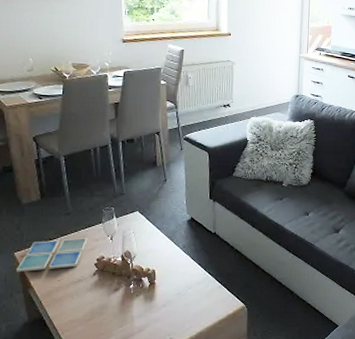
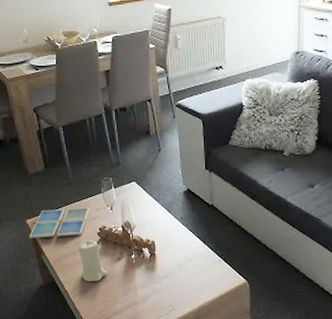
candle: none [72,272,103,315] -> present [78,241,107,281]

